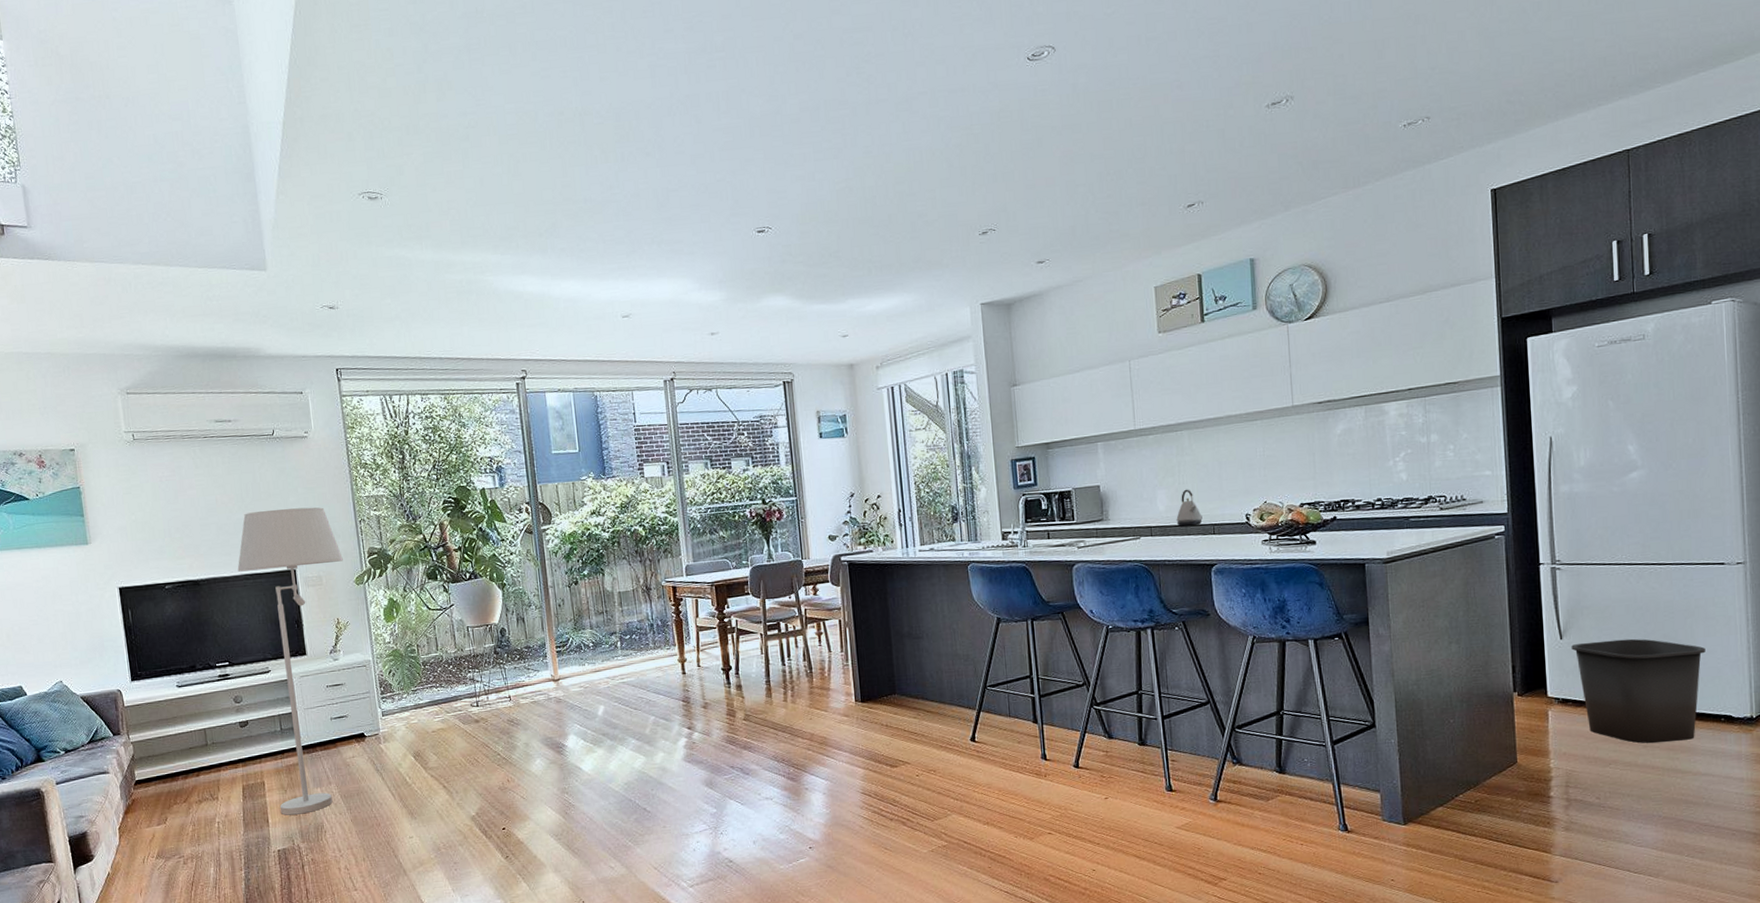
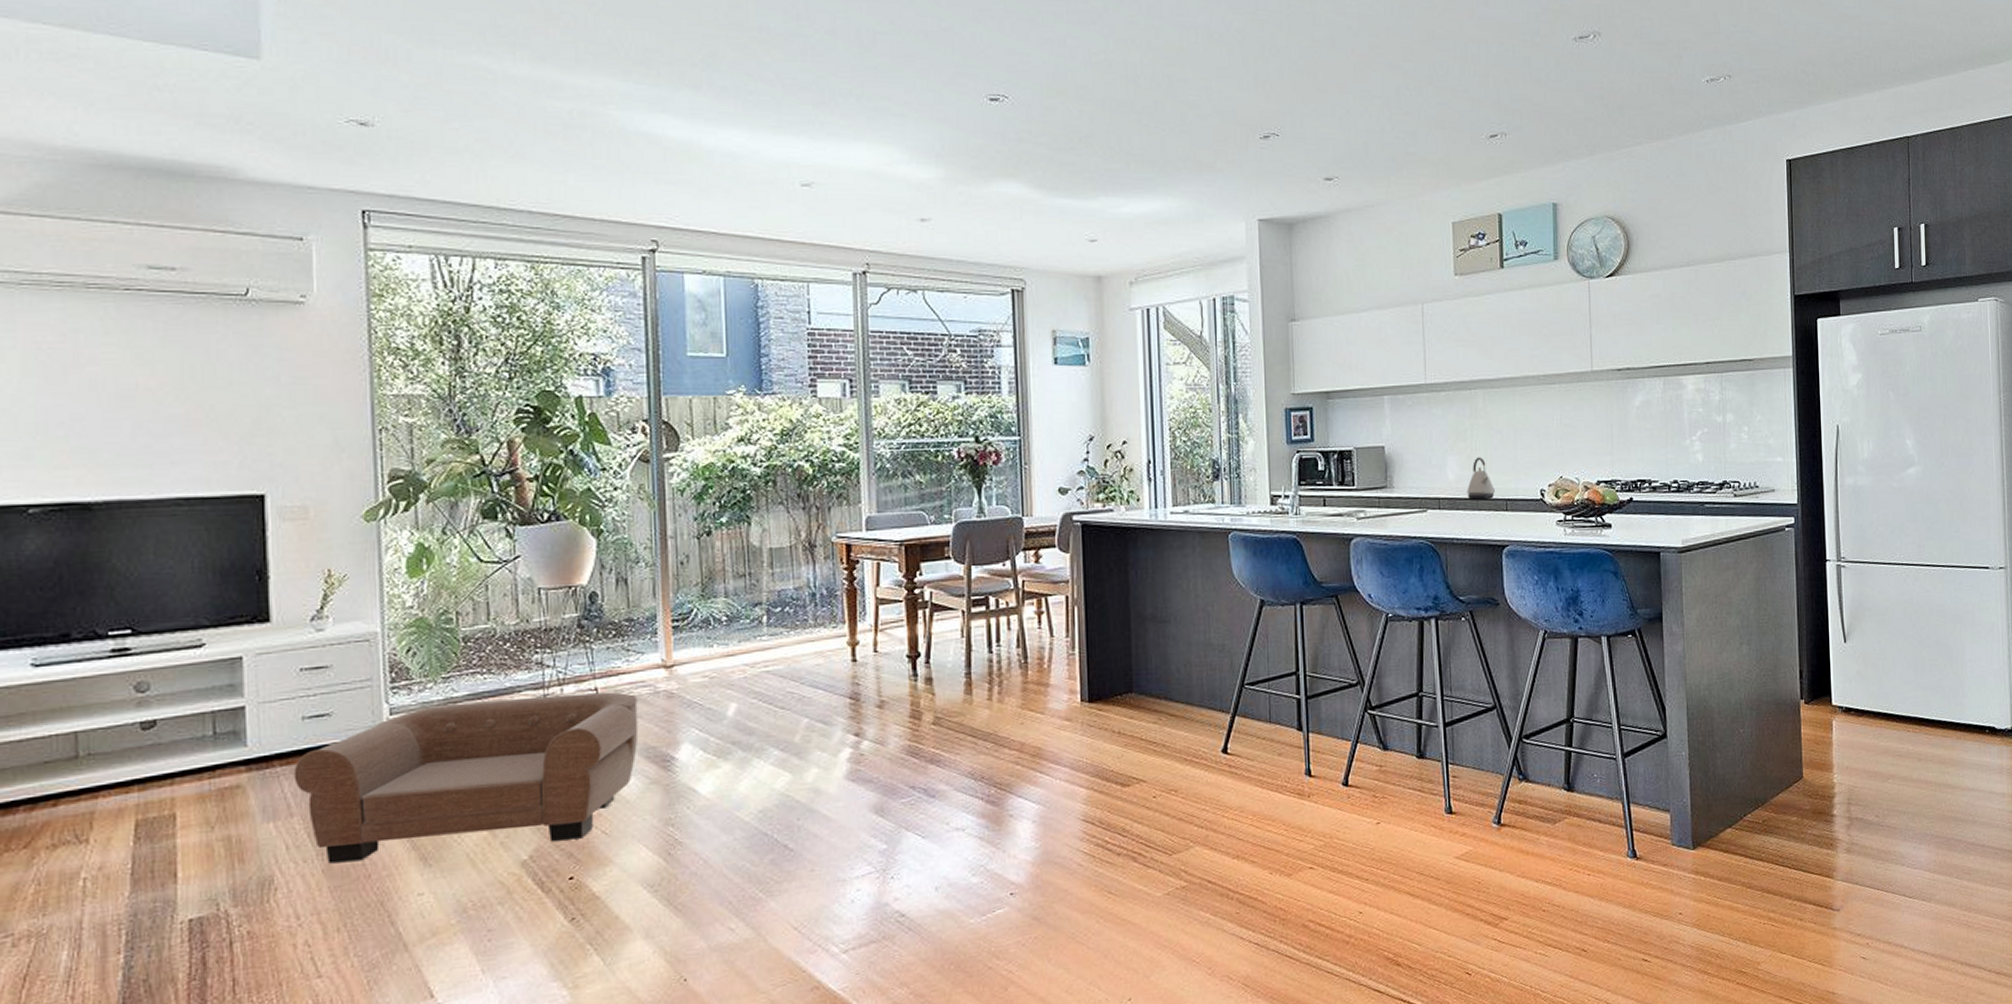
floor lamp: present [237,507,343,815] -> none [163,404,347,866]
dog bed: none [328,698,540,816] -> present [293,691,639,864]
waste bin: present [1571,638,1706,743] -> none [1854,643,1973,756]

